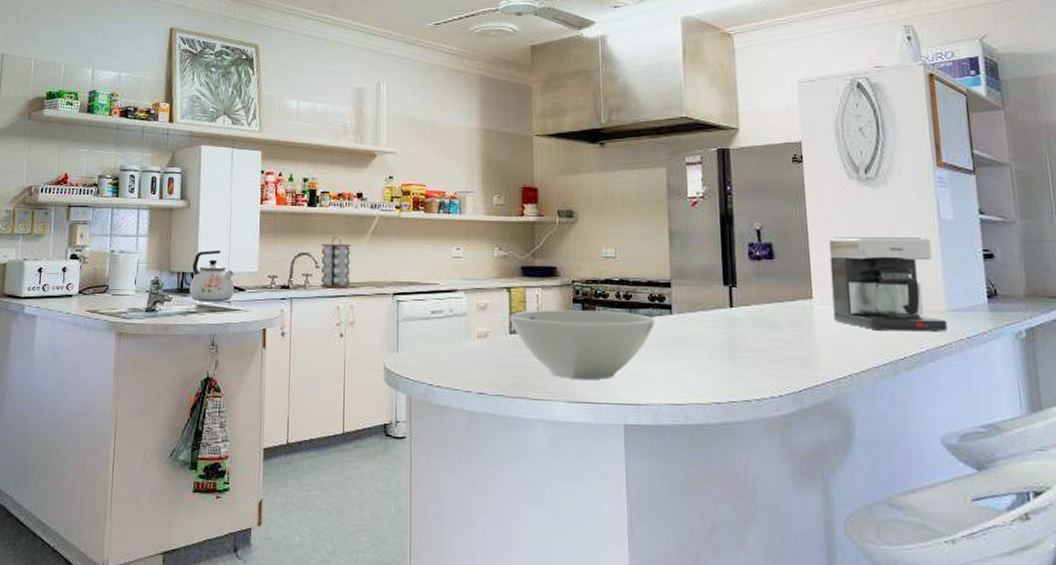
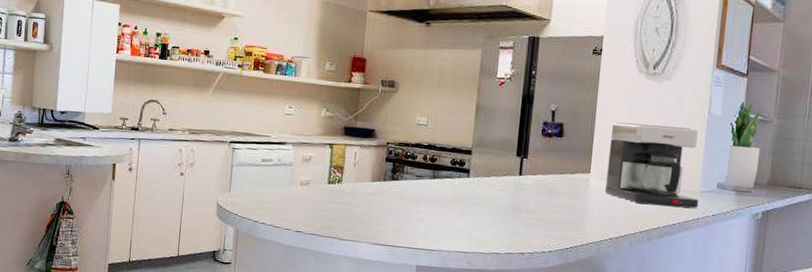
kettle: present [189,250,235,303] -> none [48,91,90,138]
spice rack: present [321,236,351,289] -> none [166,87,196,134]
bowl: present [510,310,655,380] -> none [330,165,454,228]
planter: none [965,202,1011,308] -> present [716,101,762,193]

